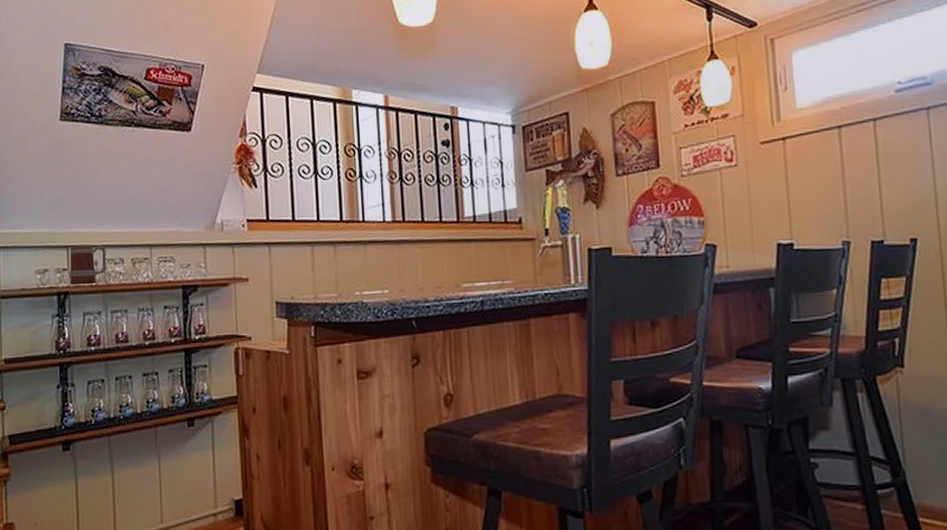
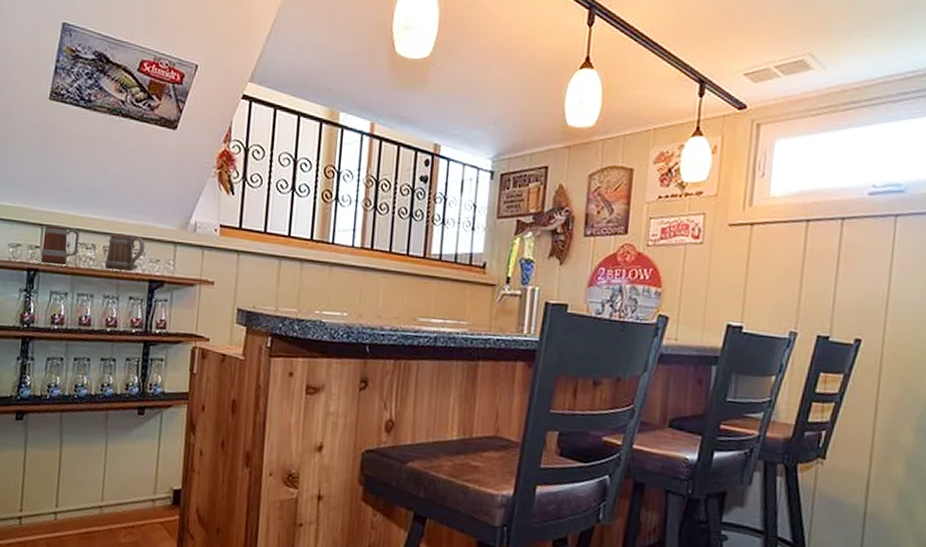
beer mug: none [136,243,174,282] -> present [105,233,145,272]

